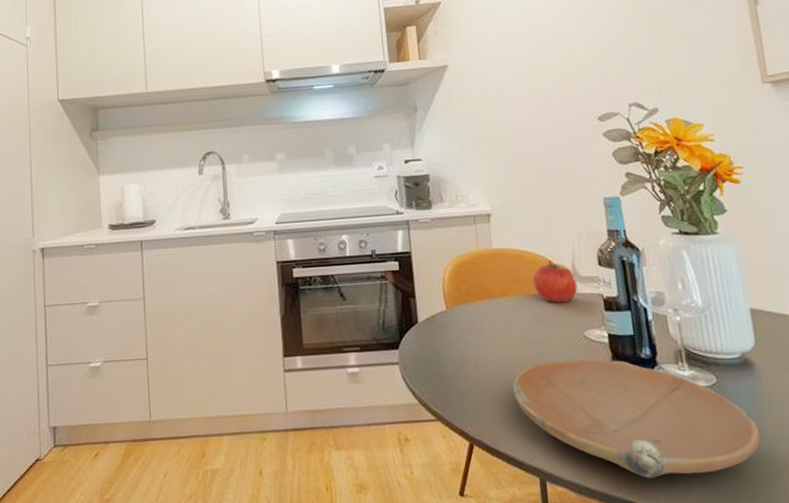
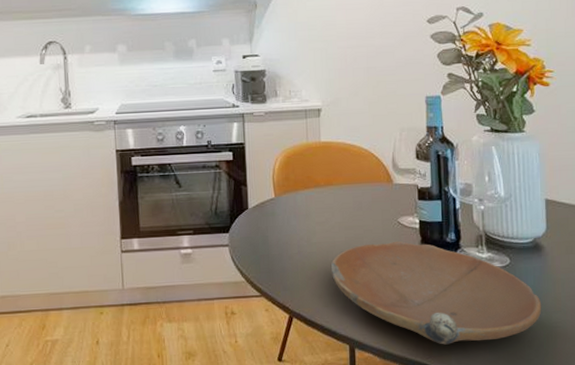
apple: present [533,260,578,303] -> none [356,153,396,192]

